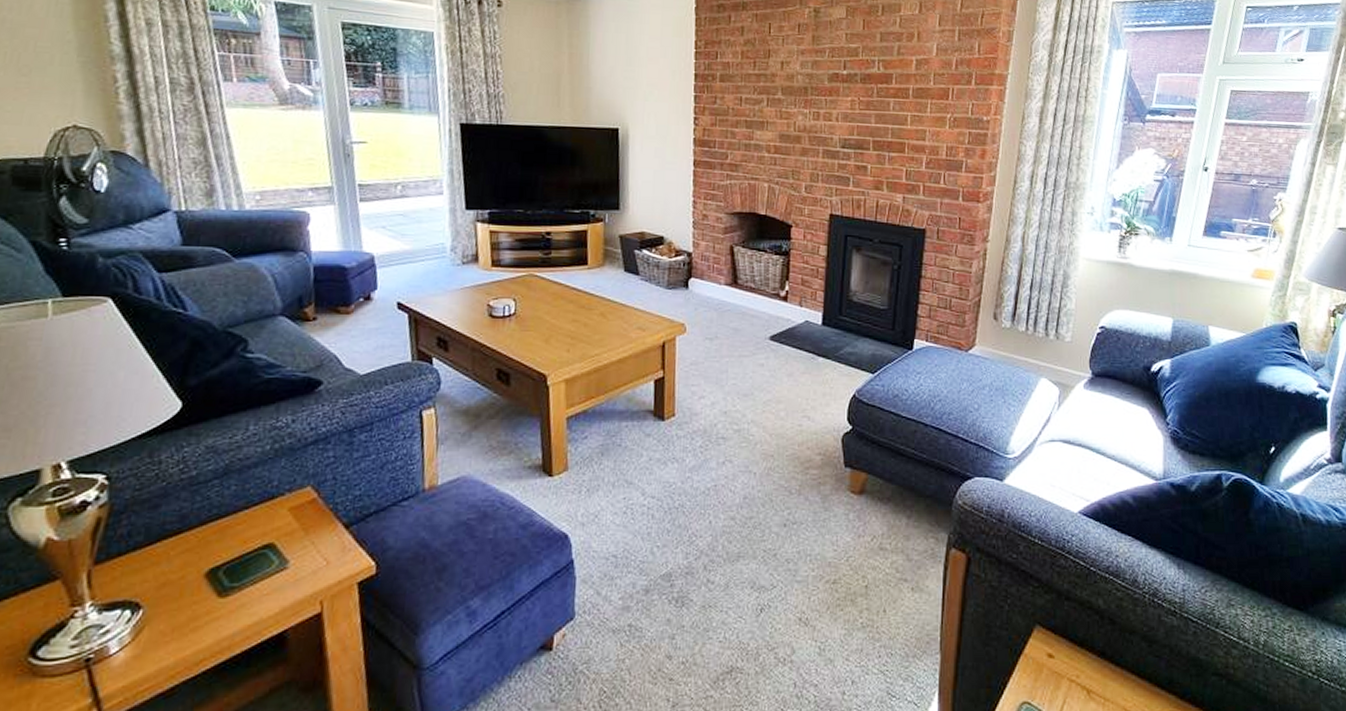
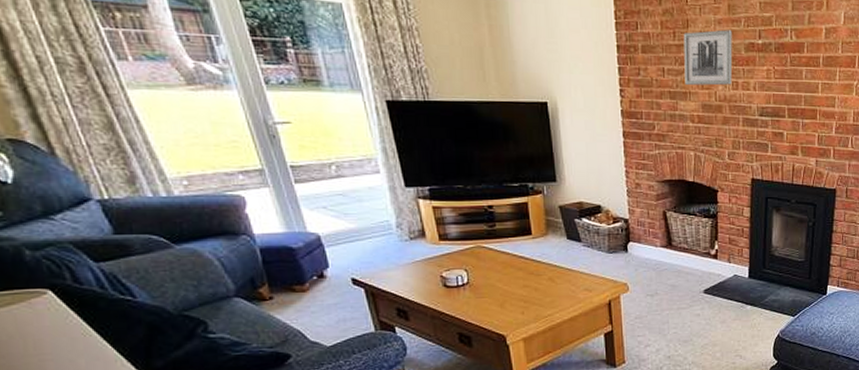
wall art: none [763,60,815,116] -> present [683,29,733,86]

